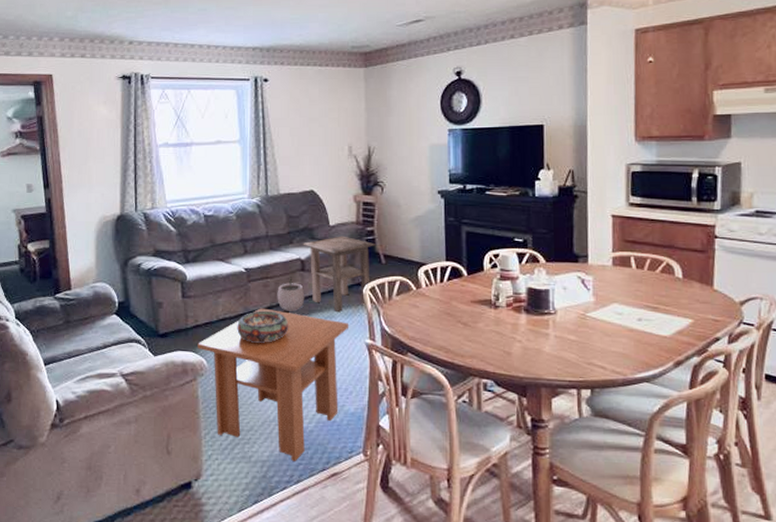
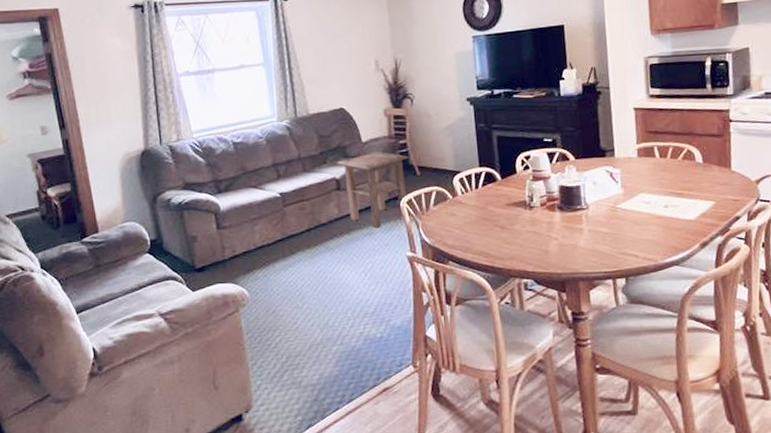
coffee table: present [197,308,350,461] -> none [237,231,390,381]
decorative bowl: present [236,310,289,343] -> none [275,233,329,268]
plant pot: present [277,277,305,311] -> none [314,197,343,232]

